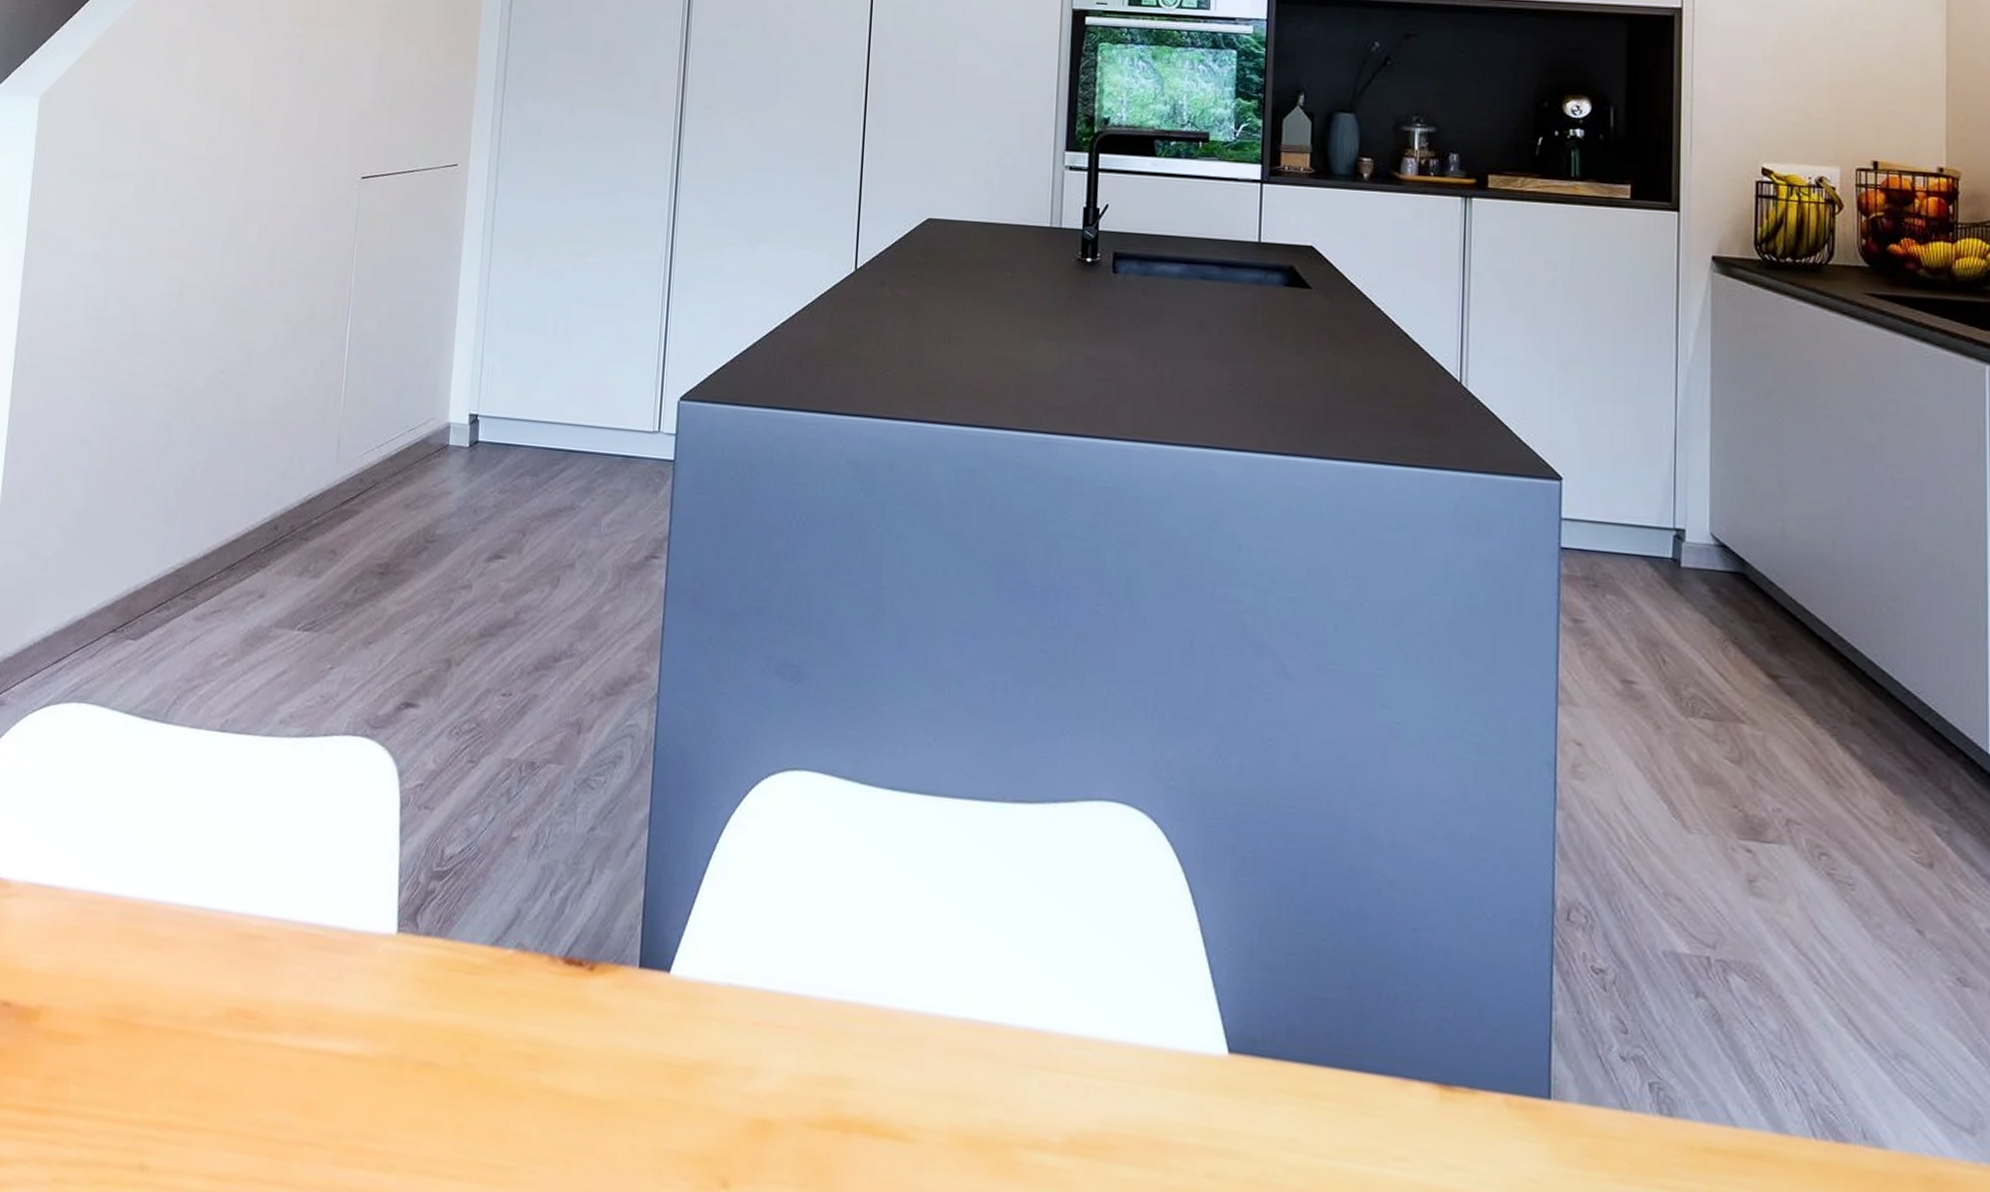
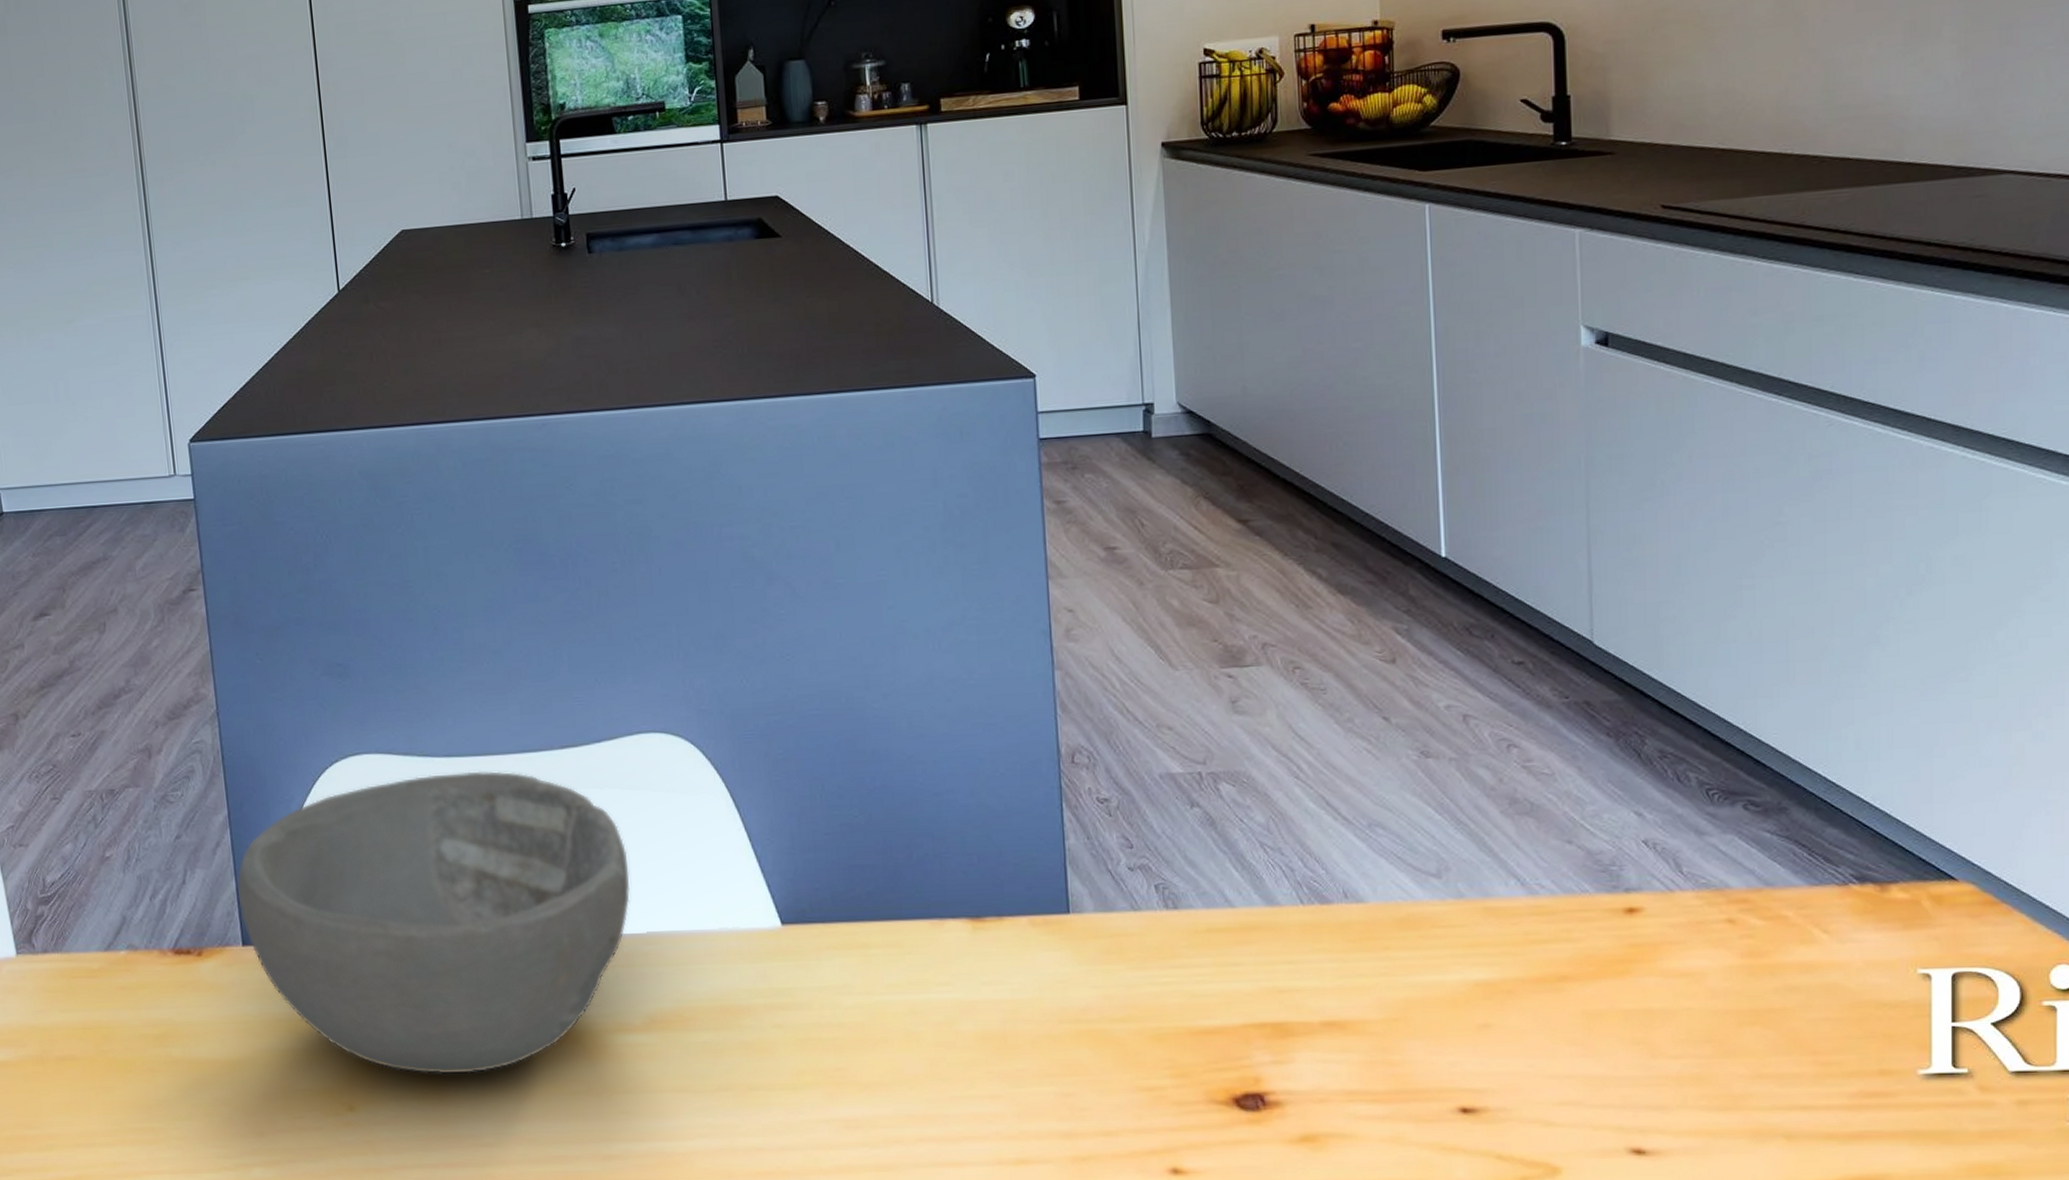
bowl: none [643,806,1070,1169] -> present [237,771,631,1074]

